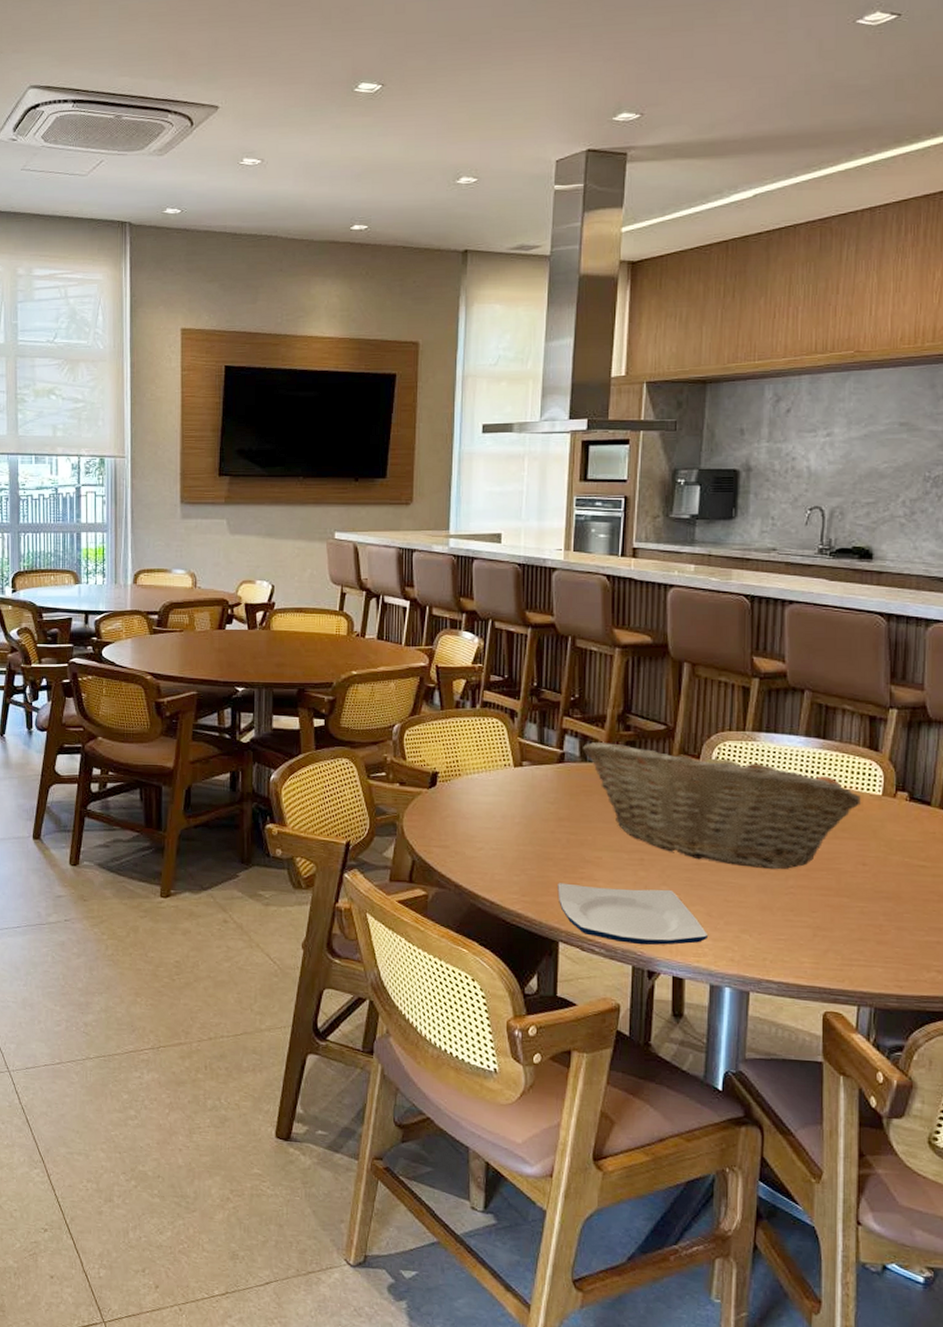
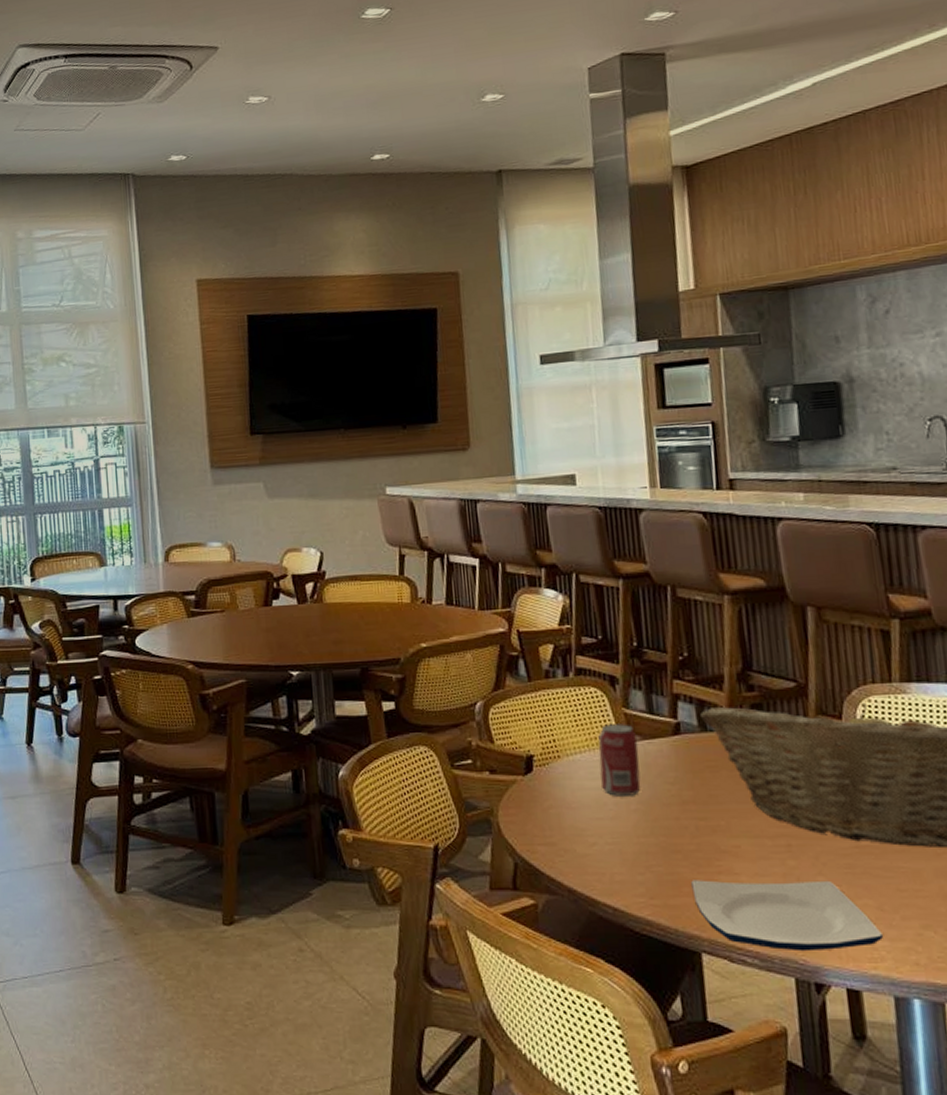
beverage can: none [493,750,528,811] -> present [598,724,641,796]

